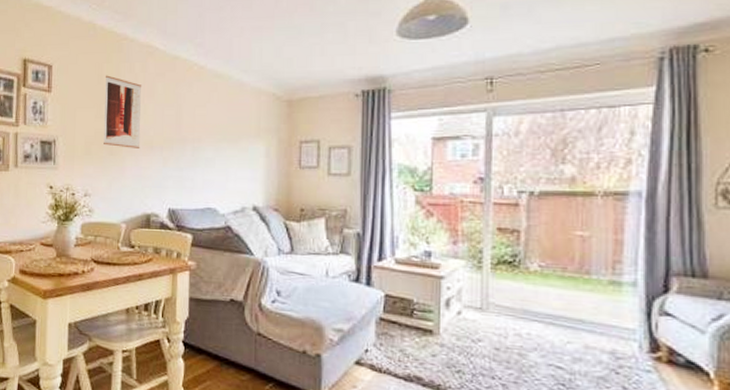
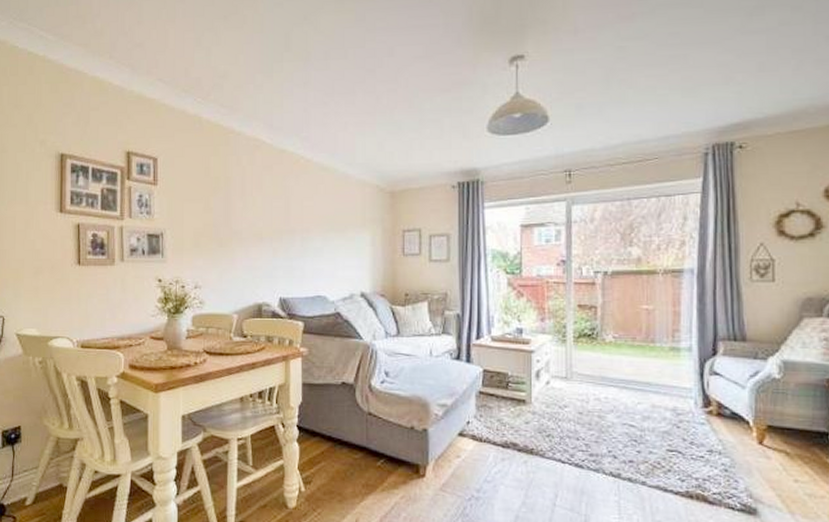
wall art: present [104,75,142,148] -> none [213,168,250,240]

